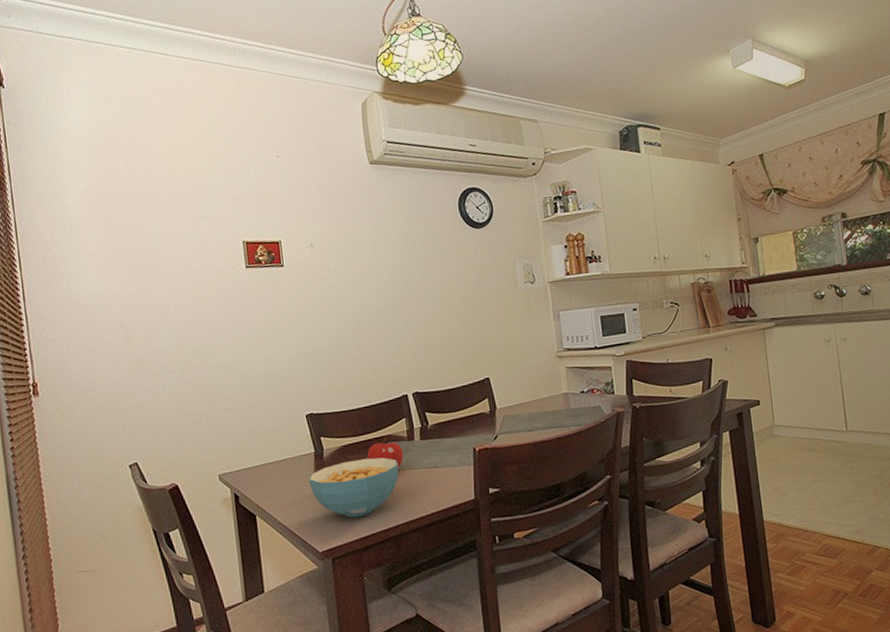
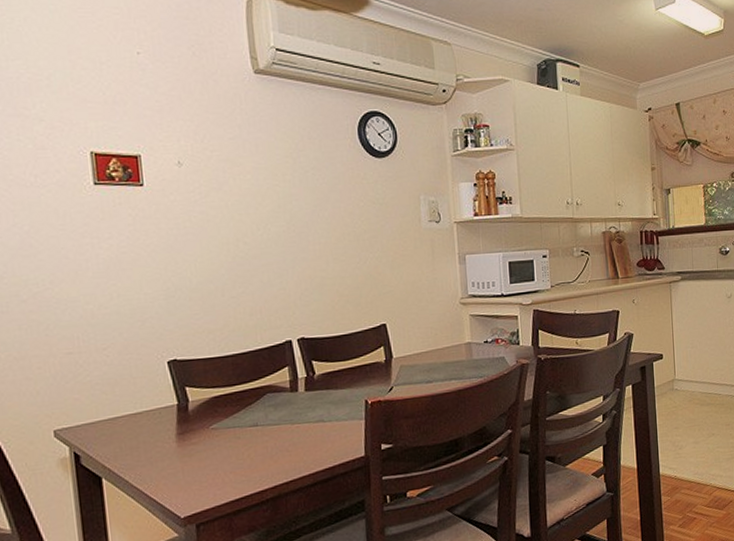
cereal bowl: present [309,457,399,518] -> none [170,410,279,479]
fruit: present [366,438,404,468] -> none [241,388,286,423]

